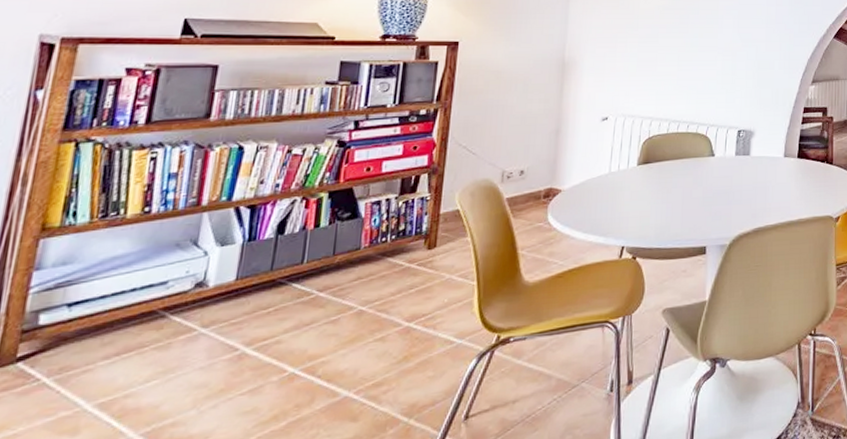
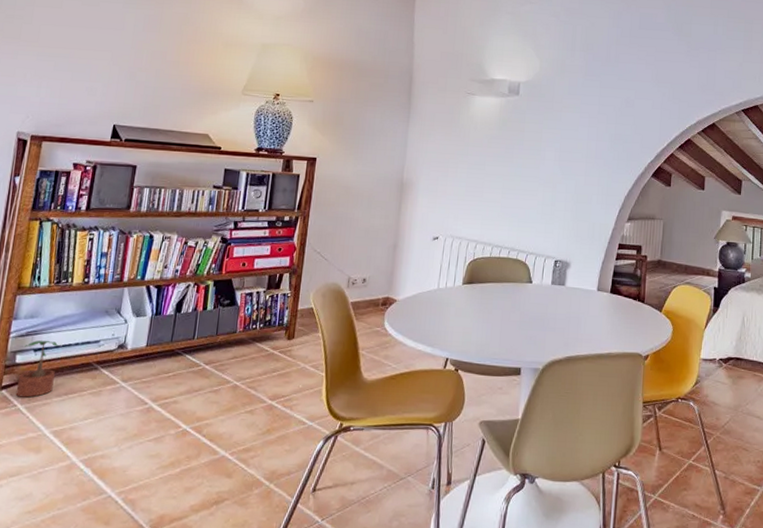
potted plant: none [38,290,108,368] -> present [15,340,60,398]

